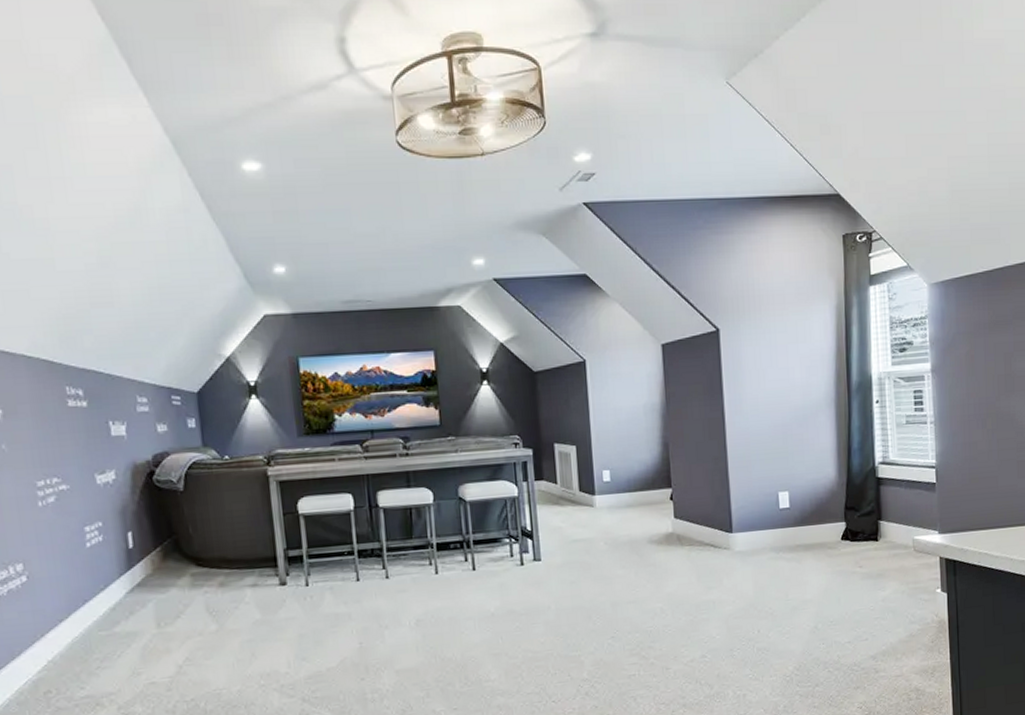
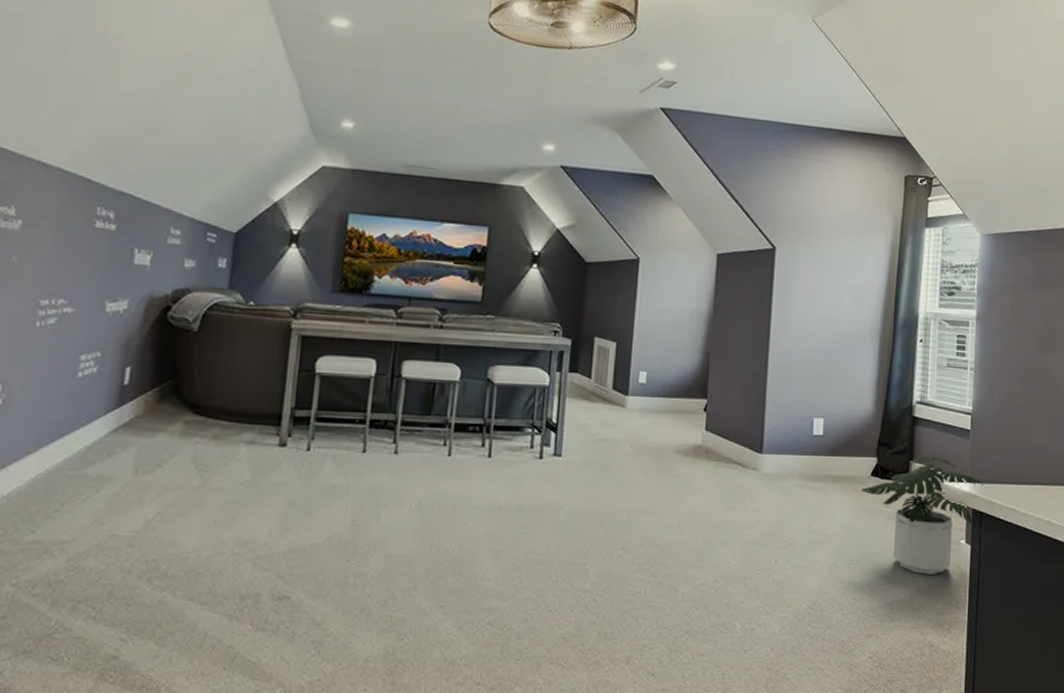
potted plant: none [833,512,956,626] -> present [861,455,986,574]

